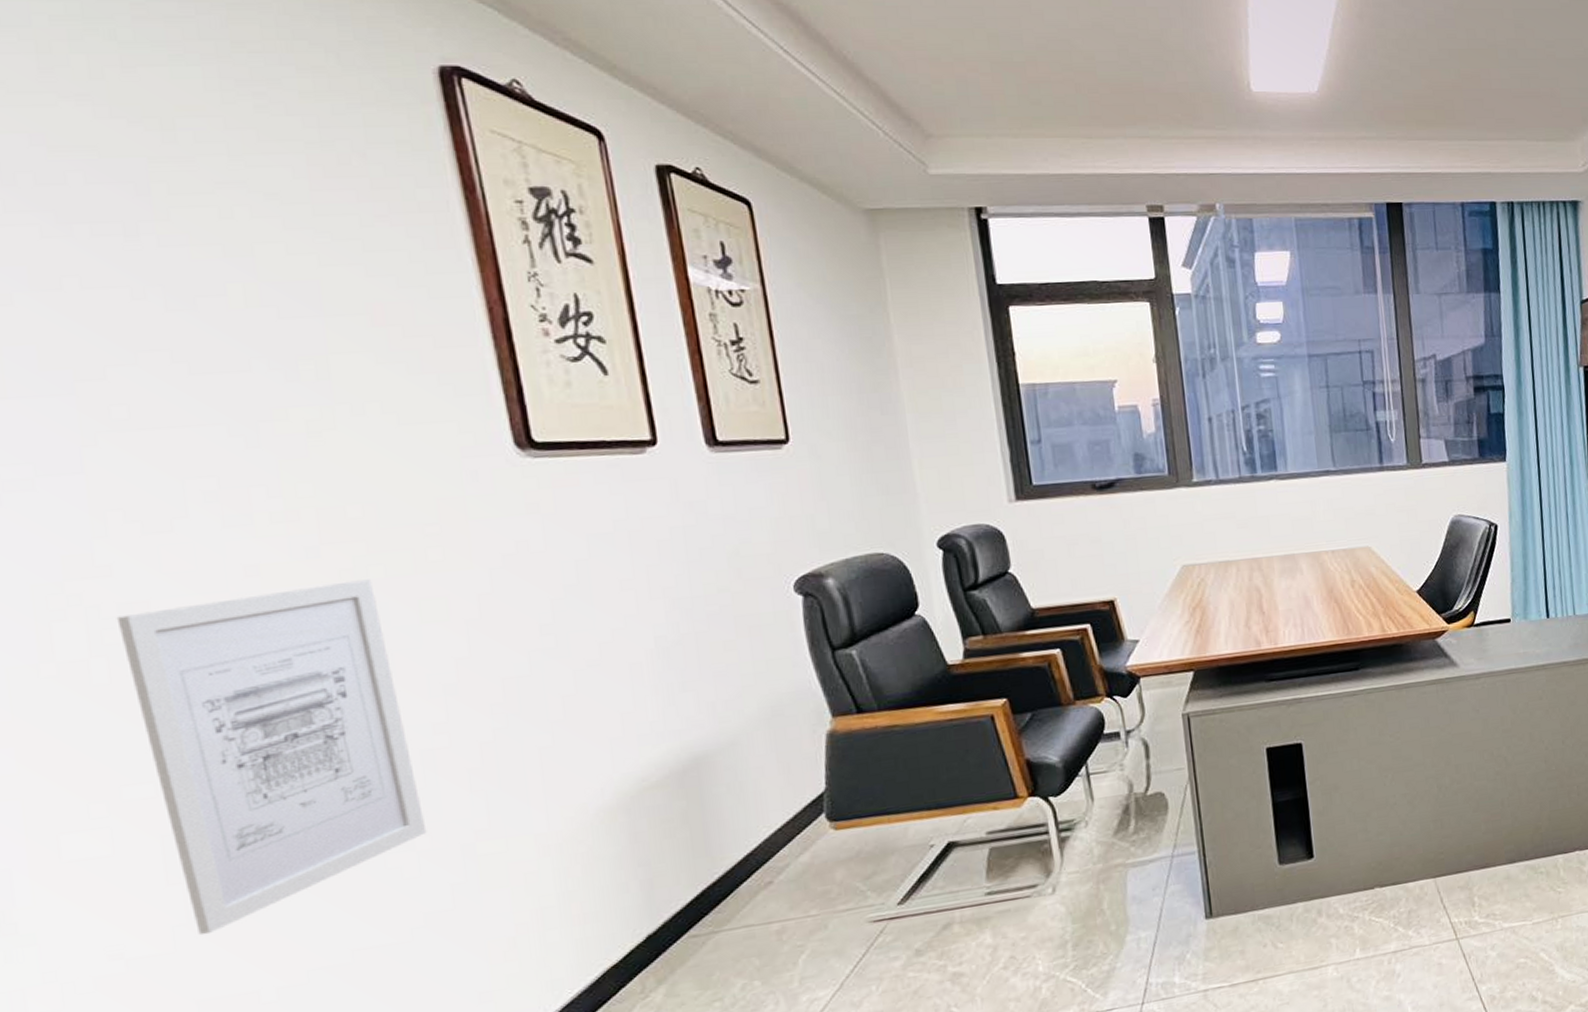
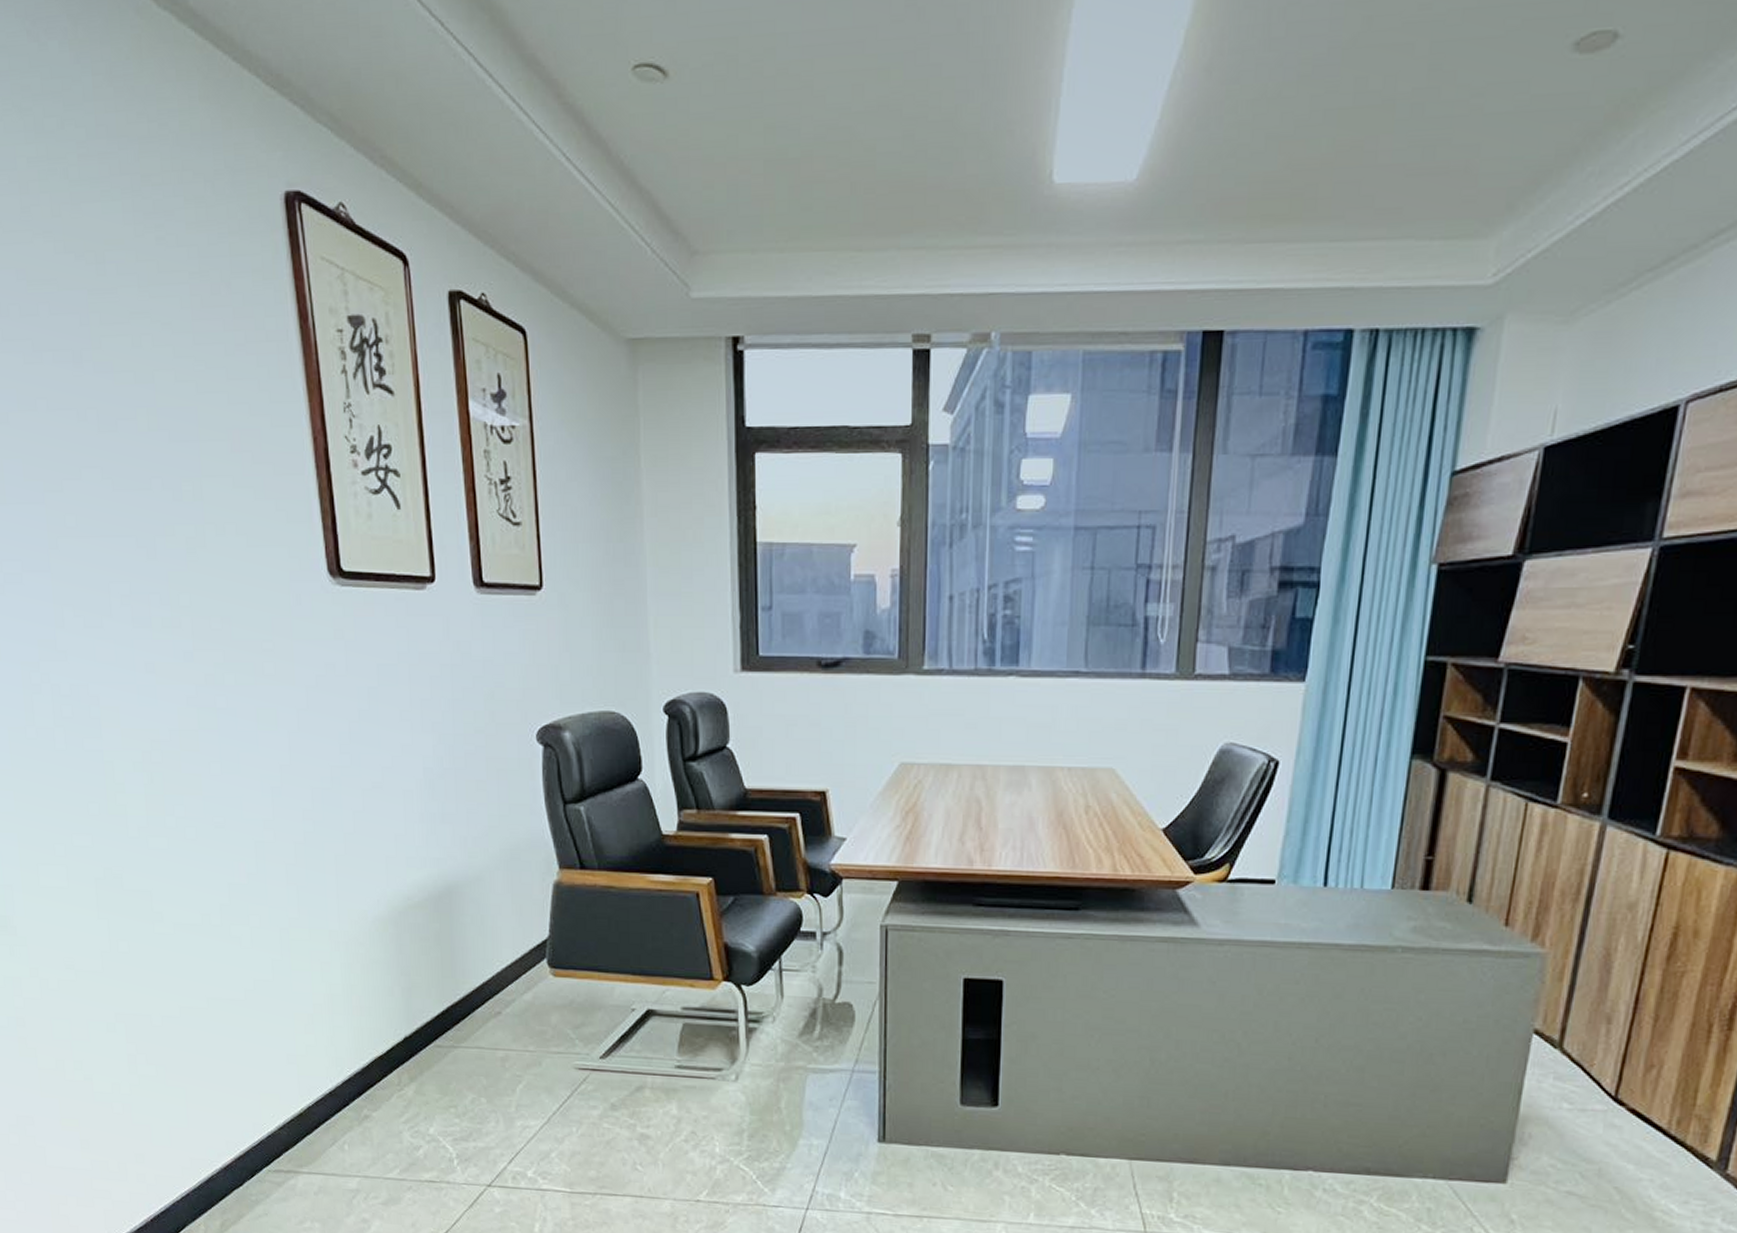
wall art: present [116,579,427,936] -> none [69,685,257,963]

